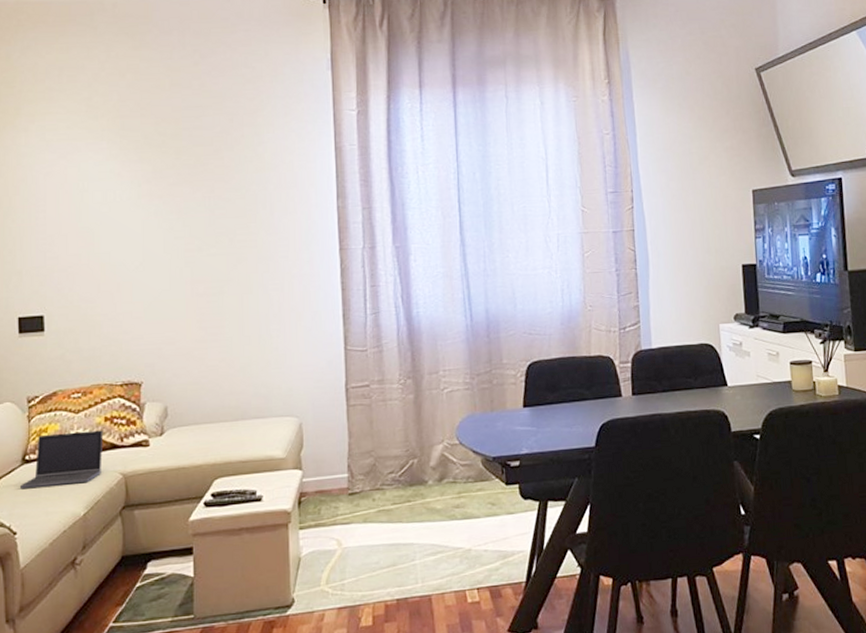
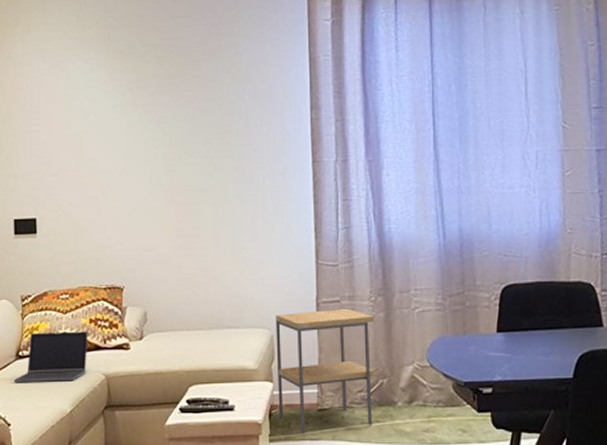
side table: none [304,392,406,519] -> present [275,308,375,434]

